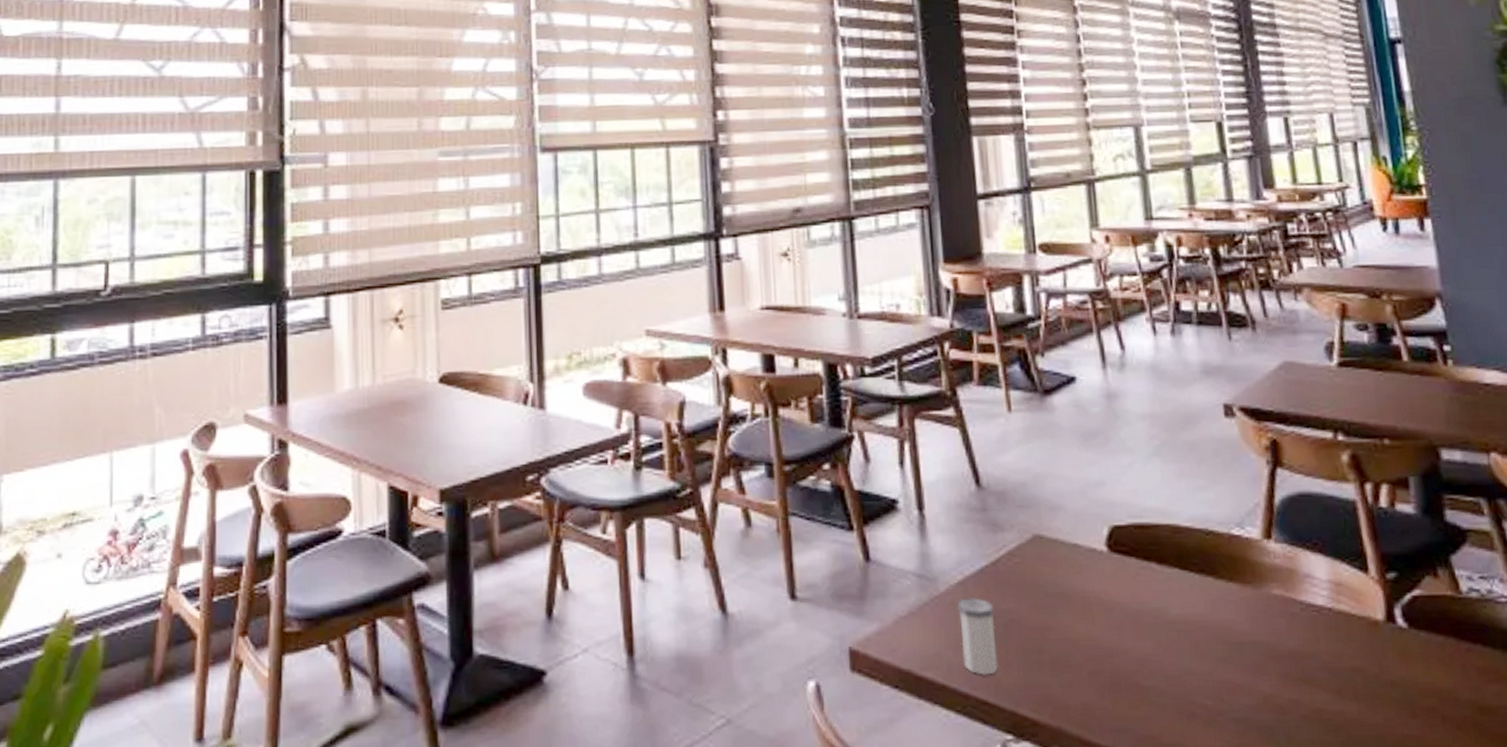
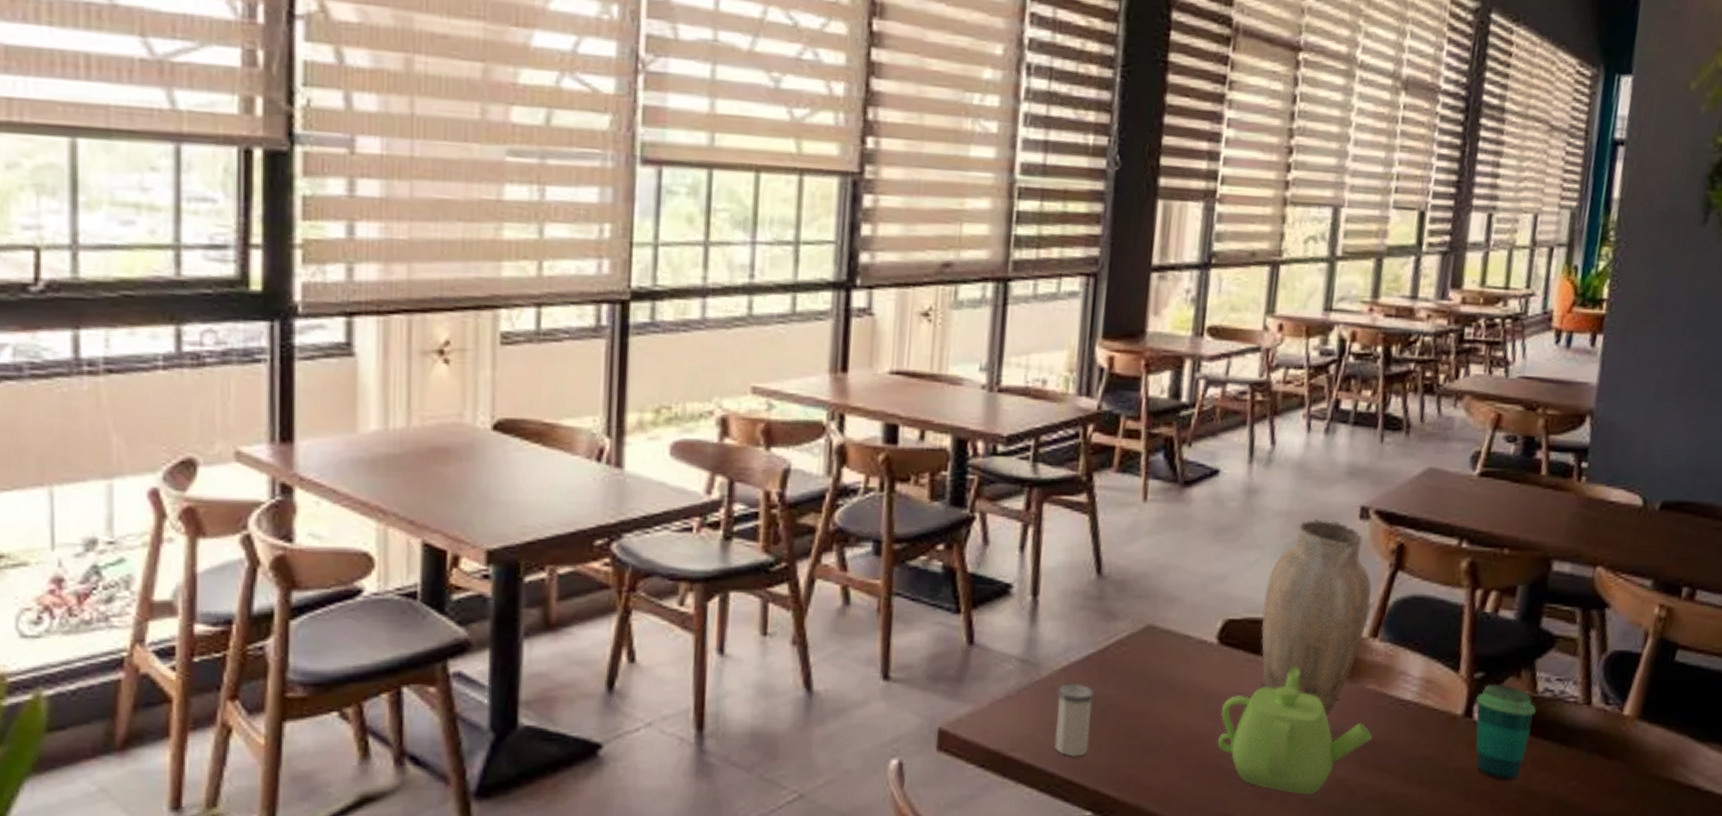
teapot: none [1125,573,1291,714] -> present [1217,667,1372,795]
vase: none [1145,419,1258,623] -> present [1261,519,1372,714]
cup: none [1395,584,1467,694] -> present [1476,684,1536,780]

